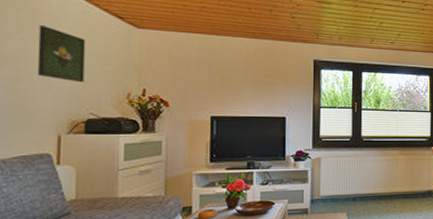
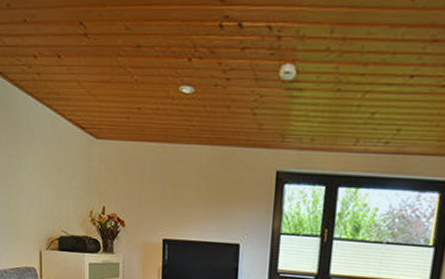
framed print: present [37,24,86,83] -> none [21,139,56,200]

